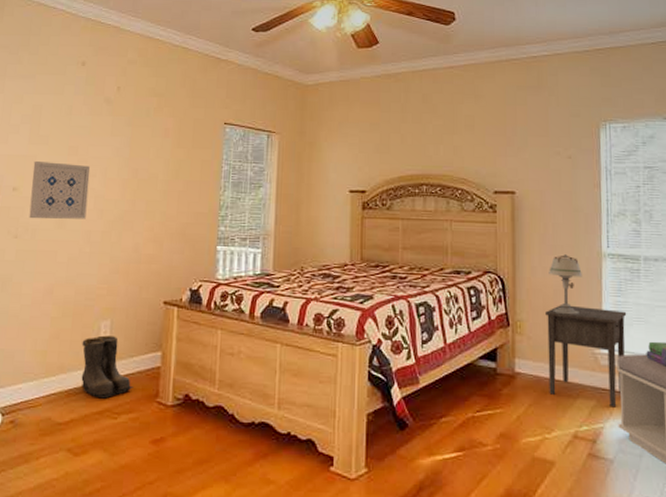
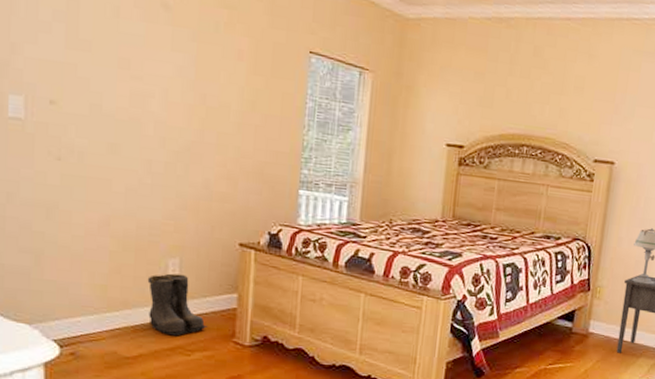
wall art: present [29,161,91,219] -> none [73,71,147,147]

